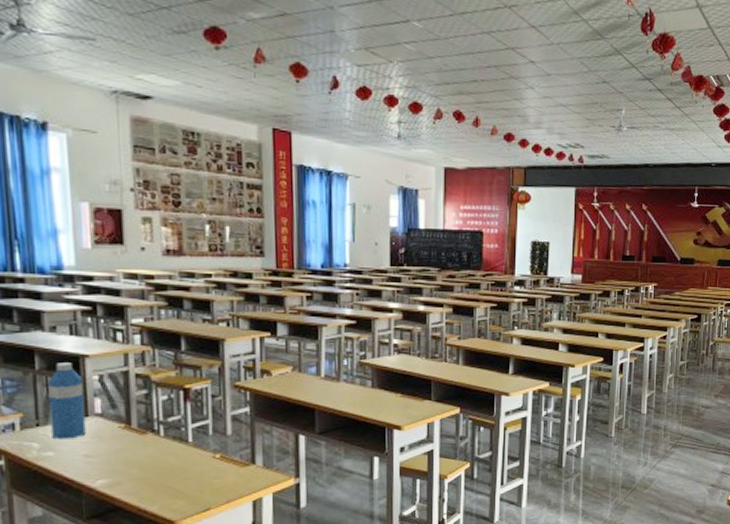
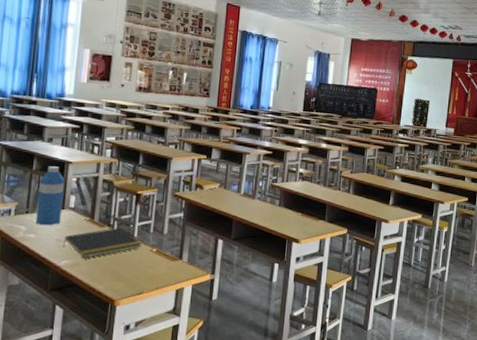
notepad: none [94,432,201,475] -> present [62,227,142,258]

